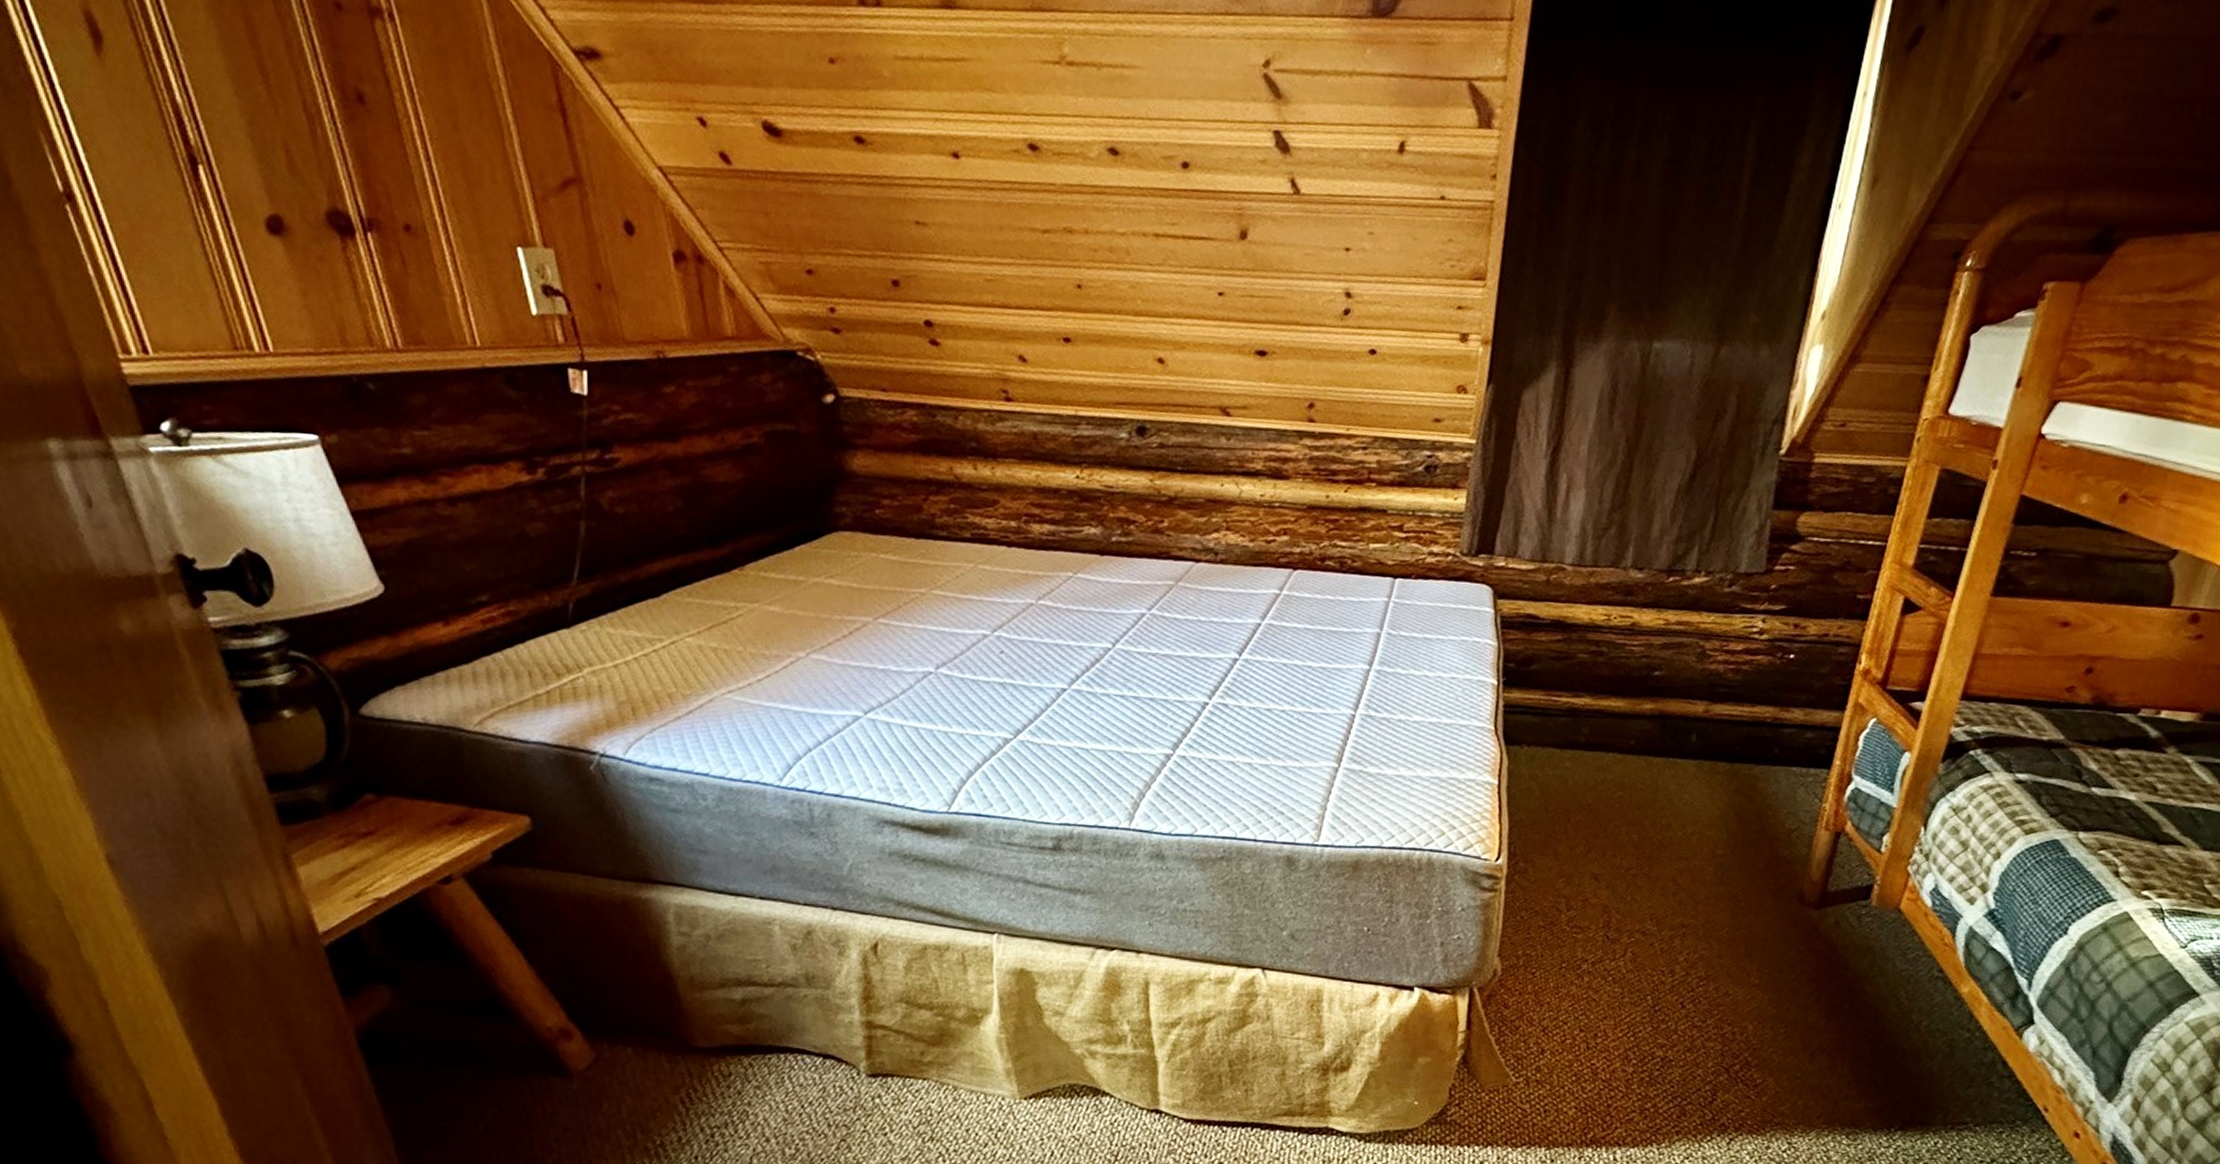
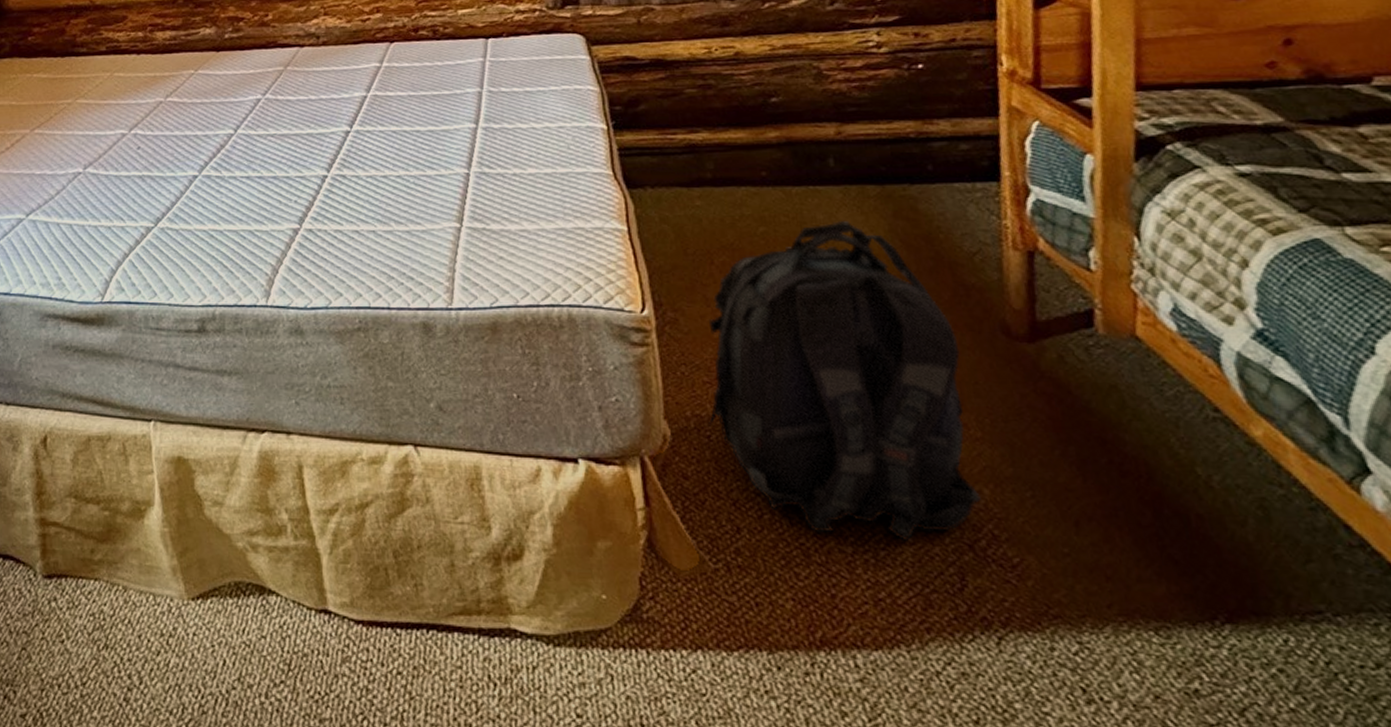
backpack: none [1535,792,1760,1064] -> present [708,221,981,541]

